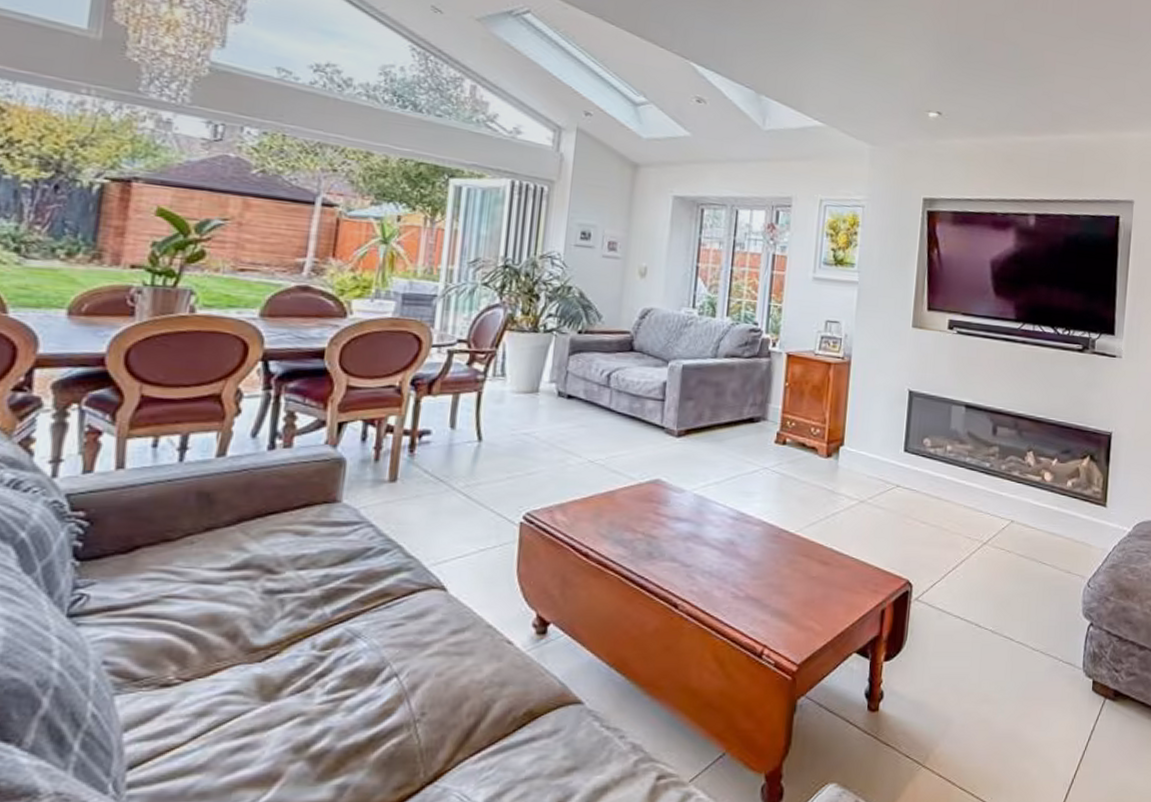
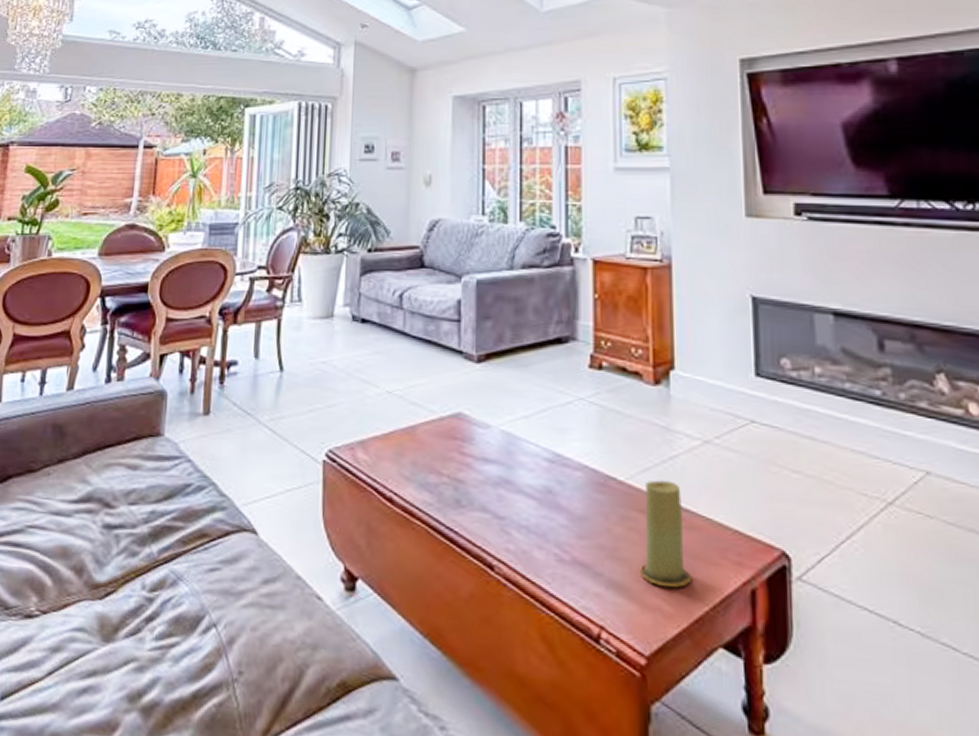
candle: none [799,531,839,611] -> present [639,480,692,587]

